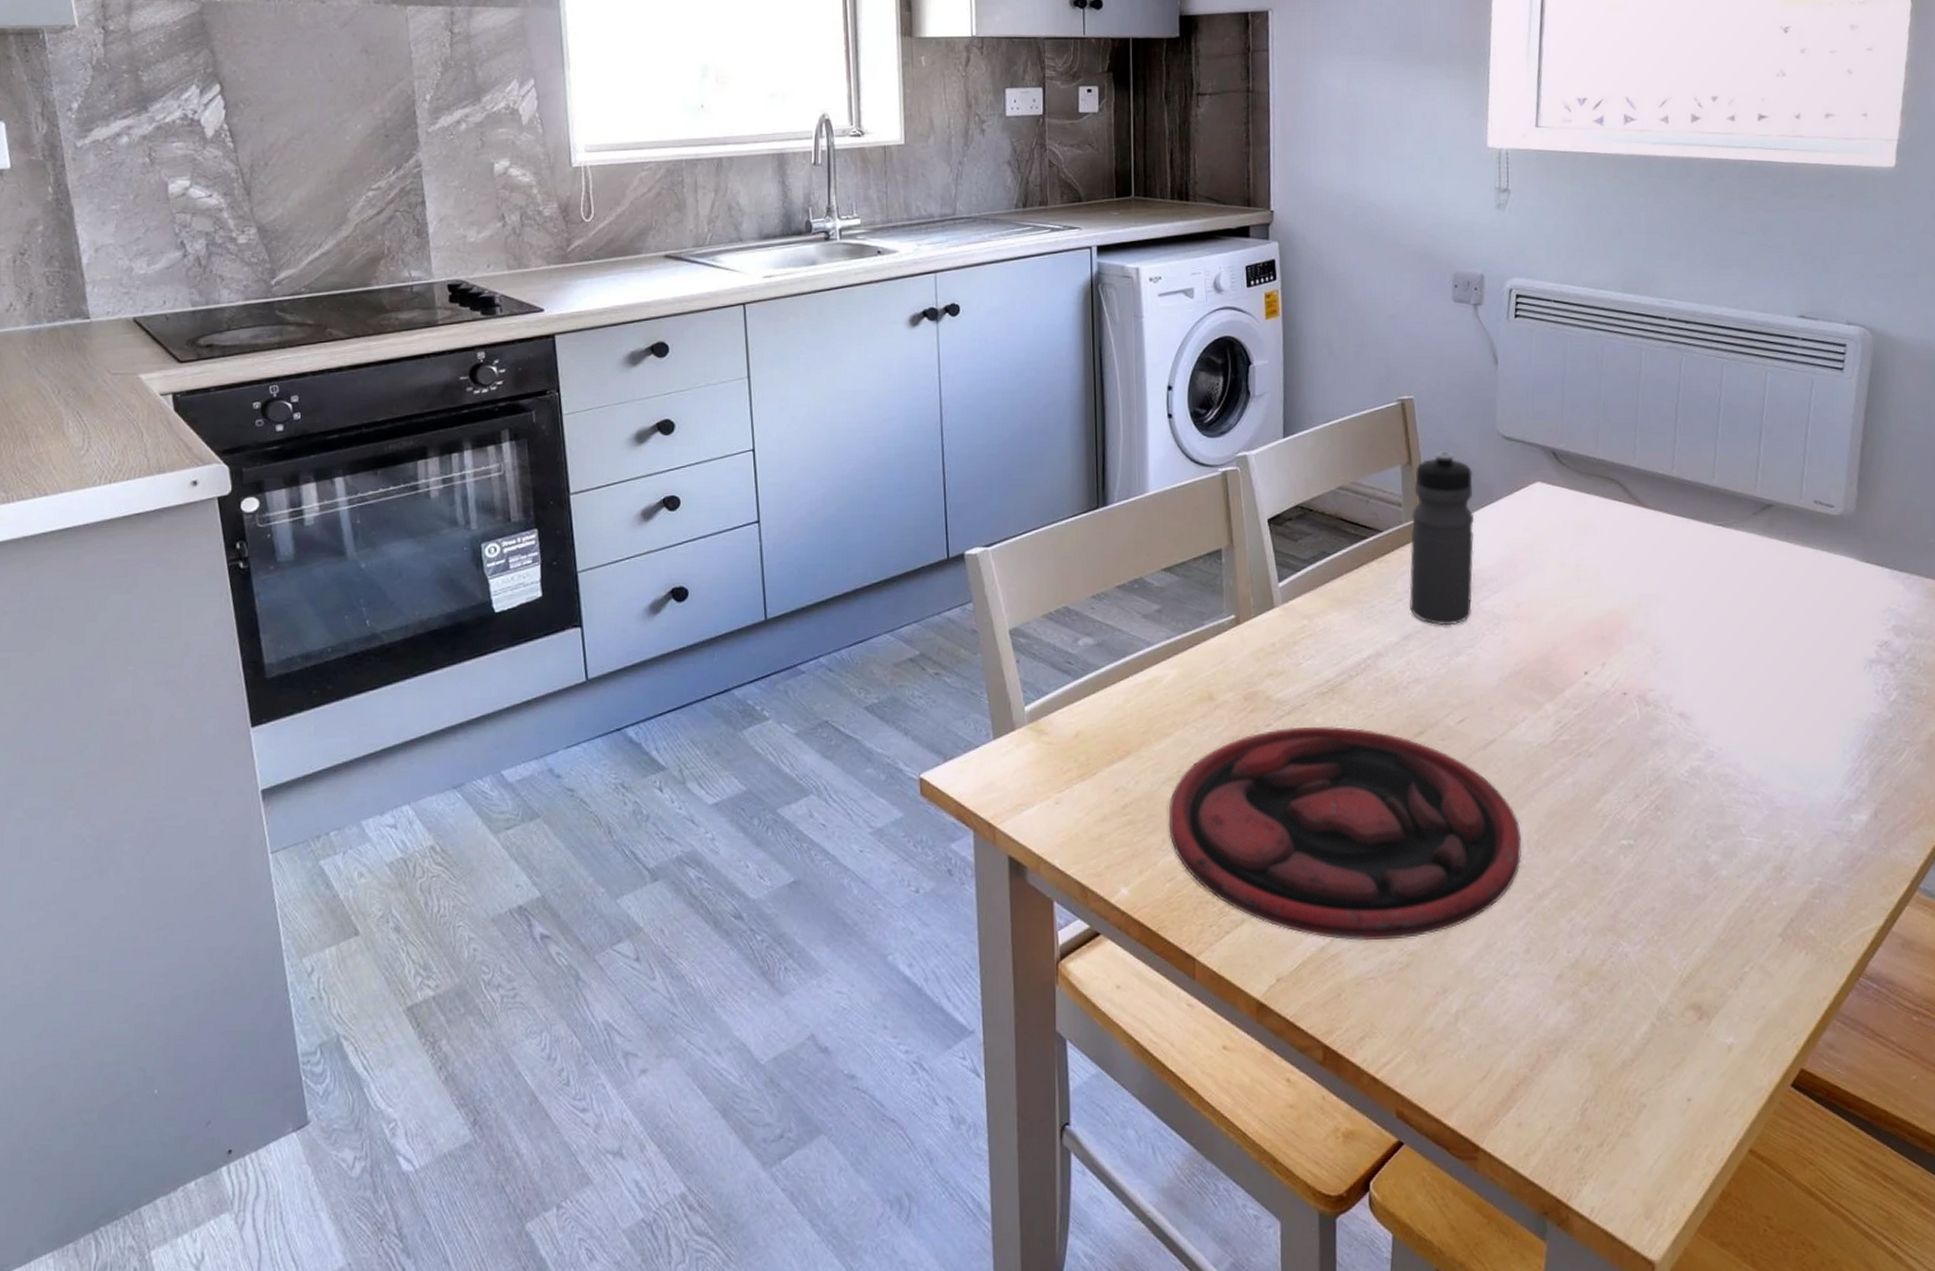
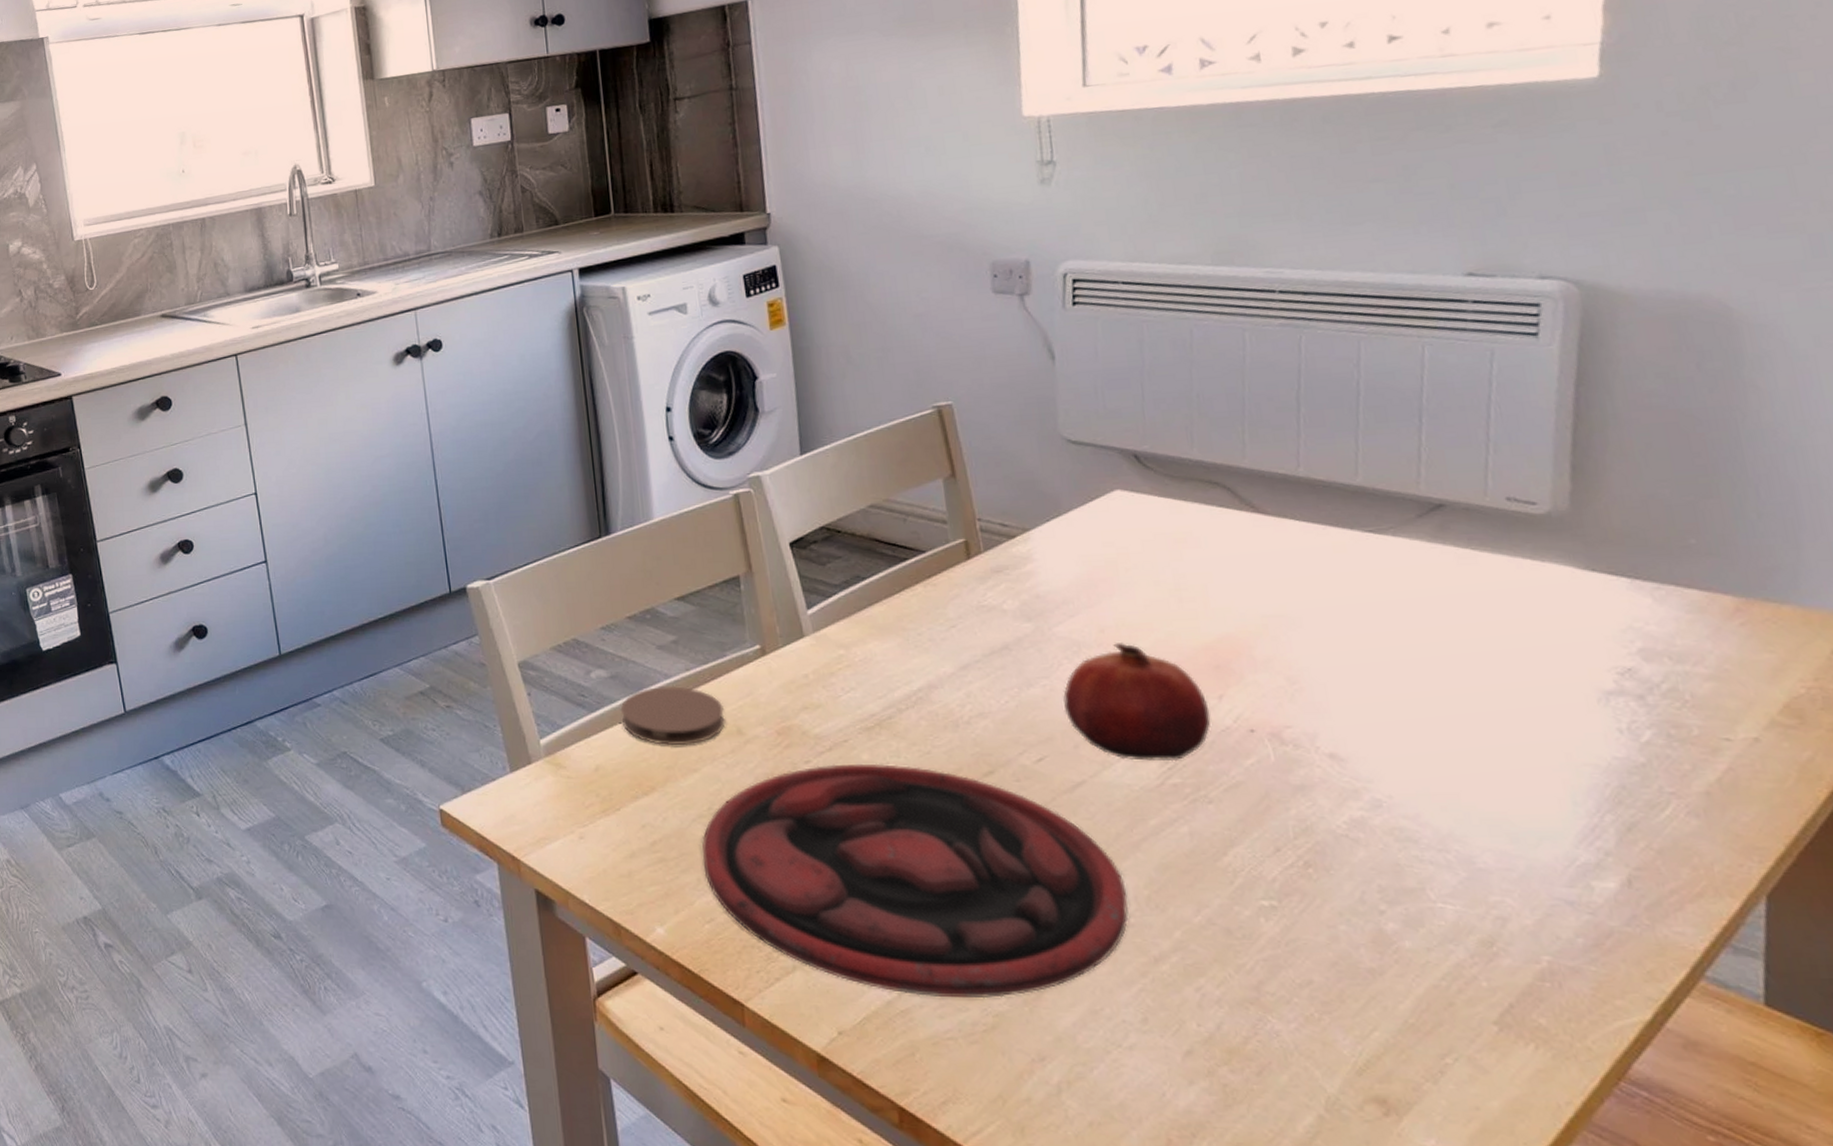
coaster: none [1103,654,1199,711] -> present [620,686,725,746]
water bottle: present [1409,451,1475,626] -> none [960,460,1044,654]
fruit: none [1483,617,1595,721] -> present [1063,643,1211,762]

